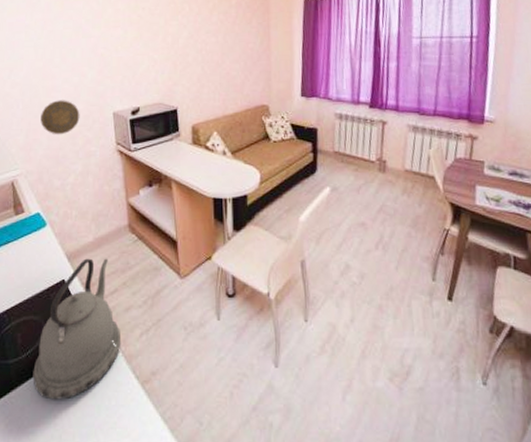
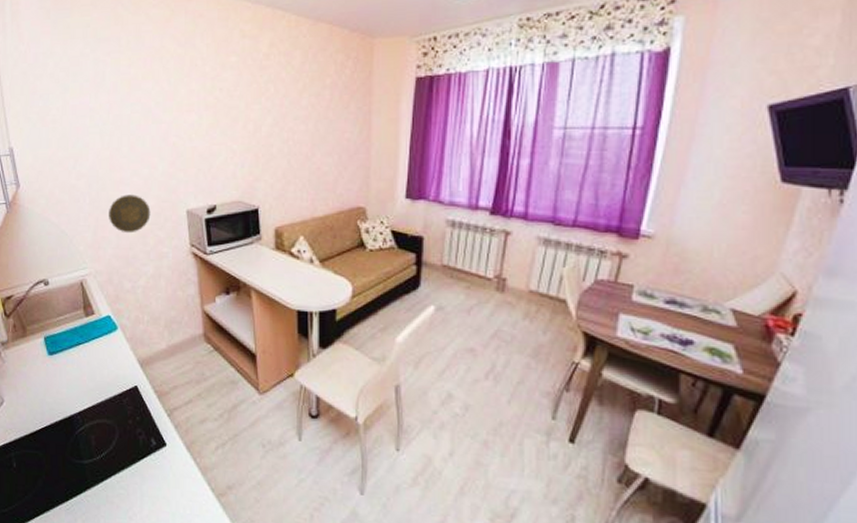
kettle: present [33,258,122,400] -> none [107,366,196,504]

